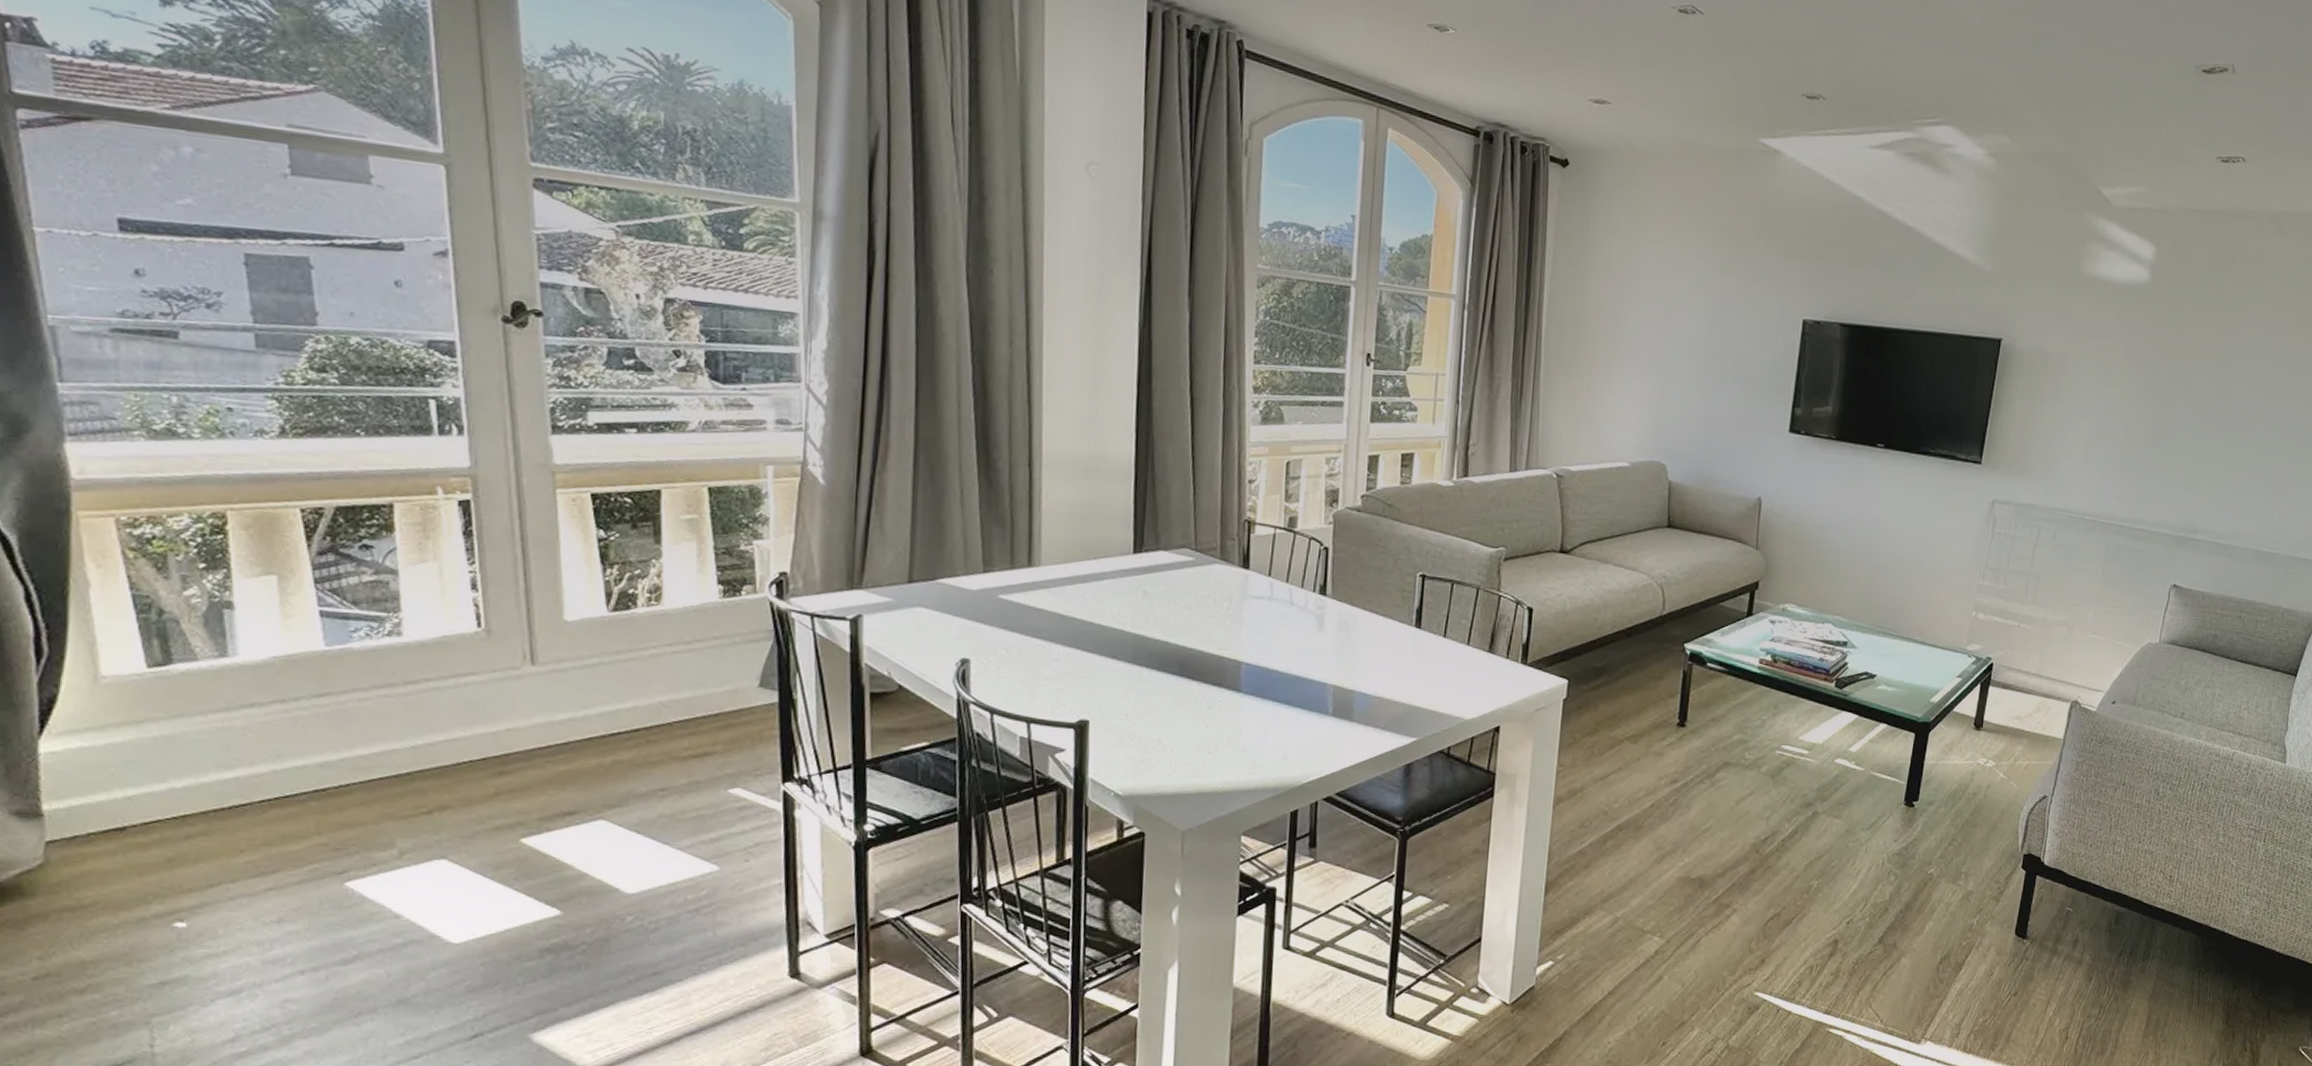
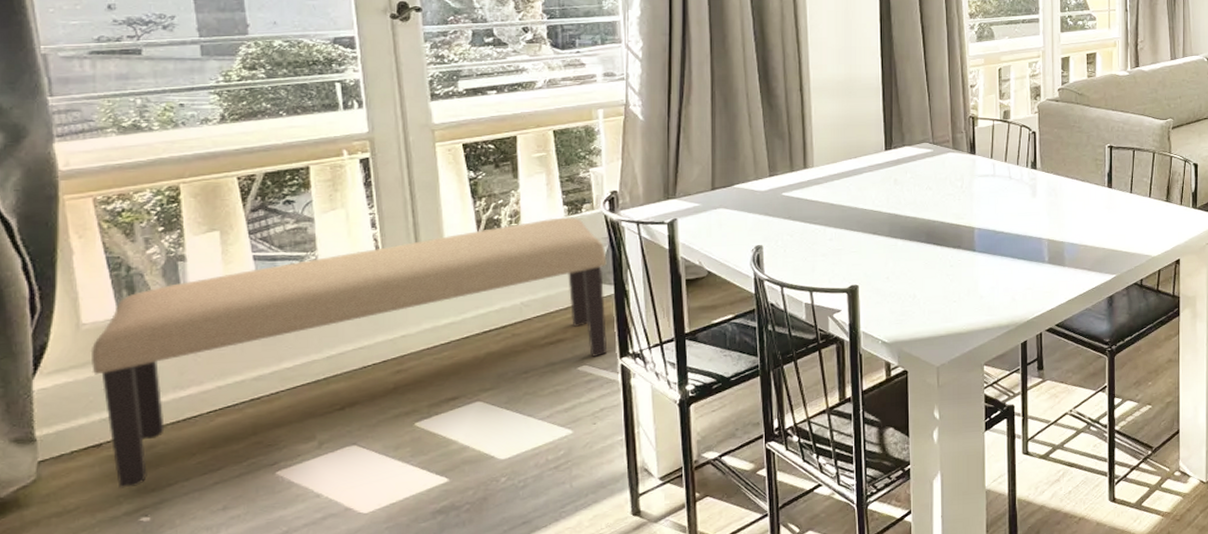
bench: none [111,598,771,885] -> present [90,217,607,489]

